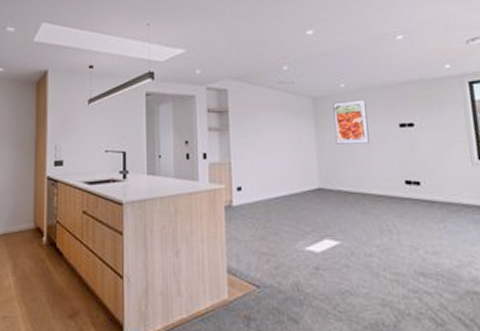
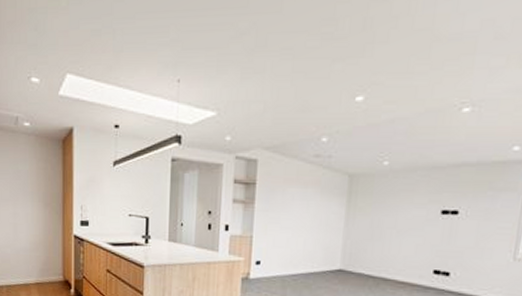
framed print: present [333,99,370,144] -> none [366,180,409,229]

